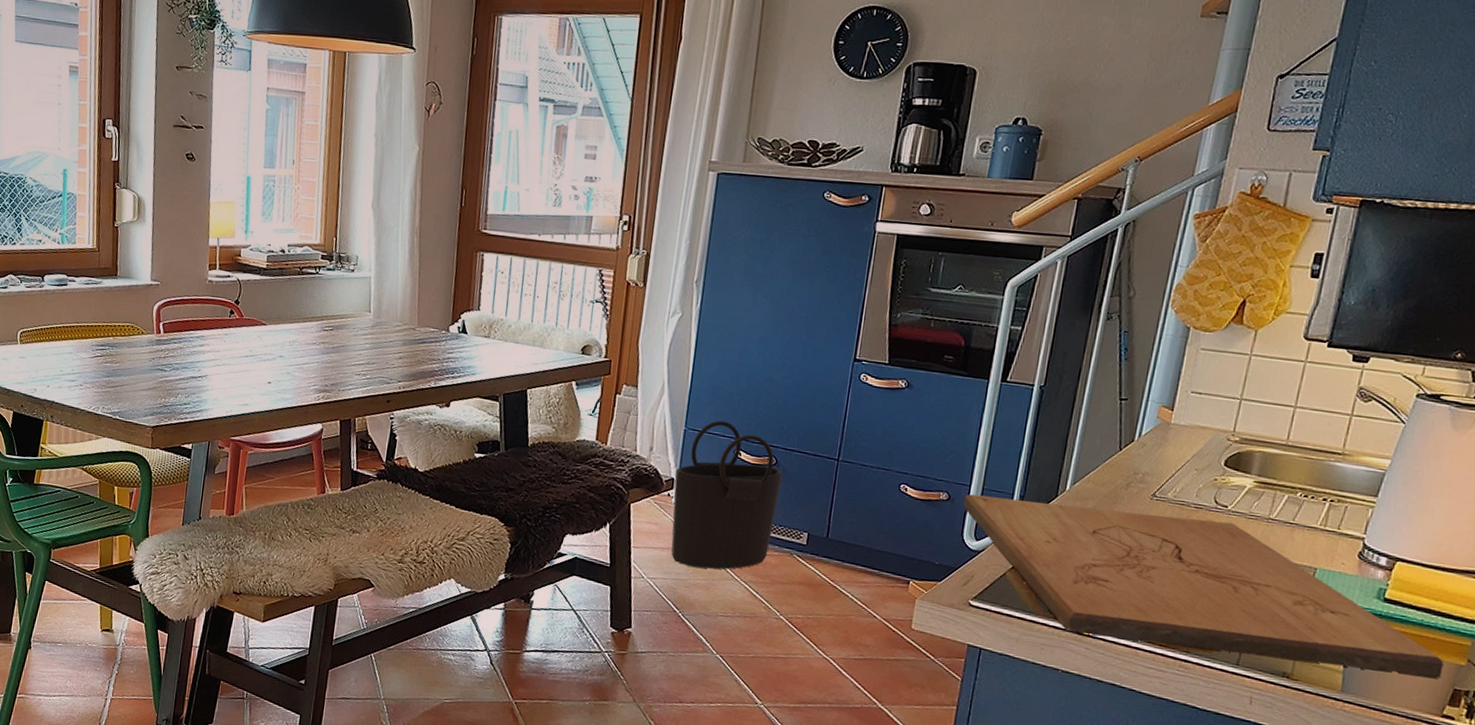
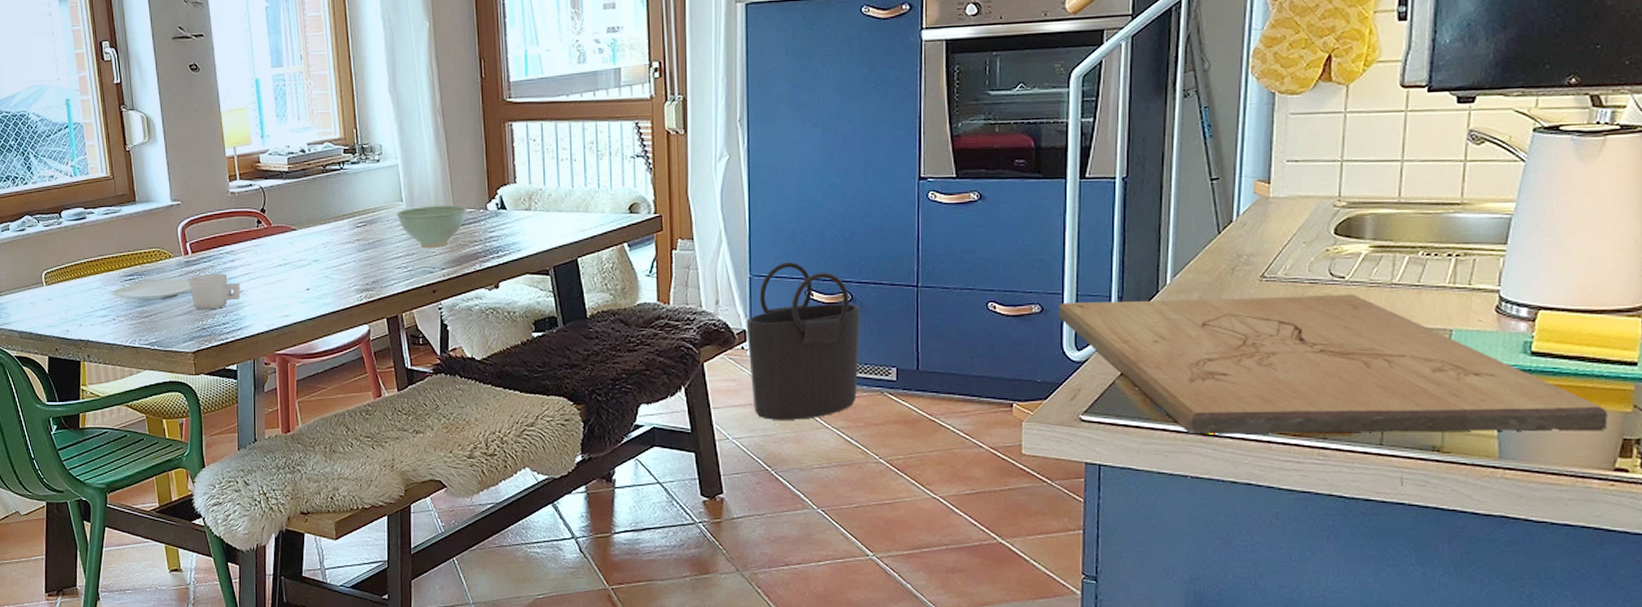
plate: none [82,353,158,374] -> present [112,279,191,301]
cup: none [156,354,206,389] -> present [188,274,241,310]
bowl: none [363,319,430,361] -> present [397,205,467,248]

